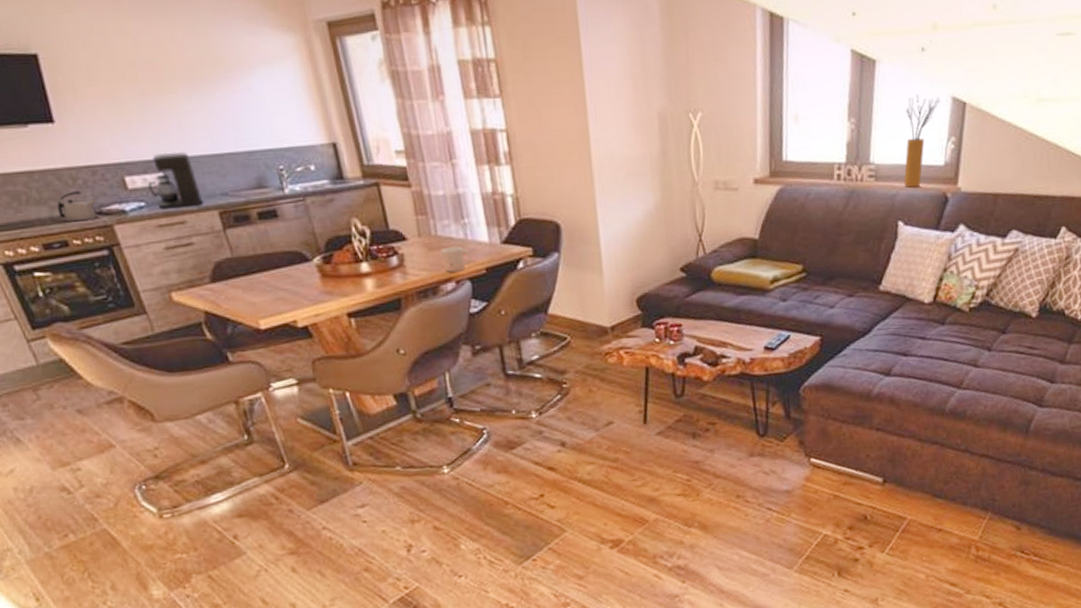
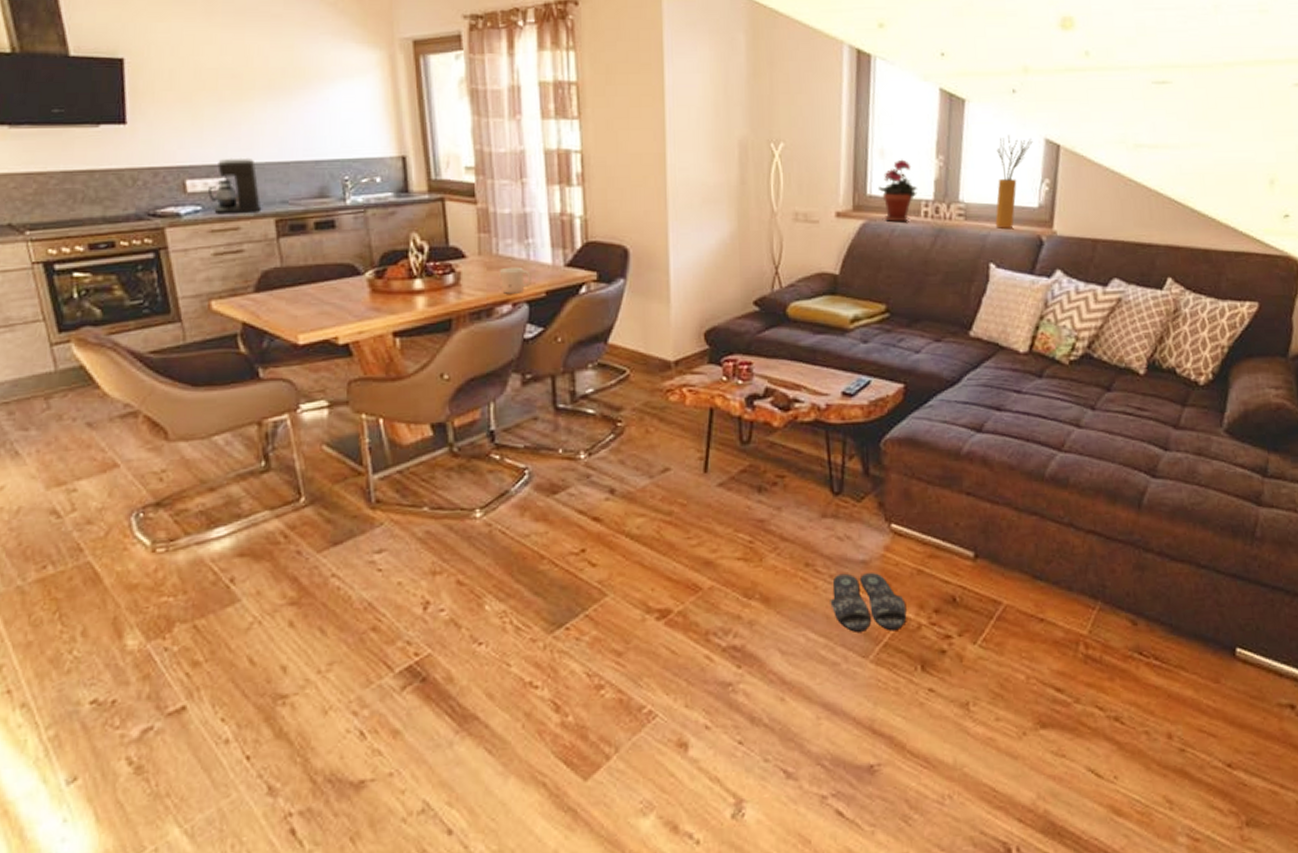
kettle: present [56,190,98,222] -> none [111,191,154,223]
slippers: none [759,499,825,549] -> present [830,572,907,632]
potted plant: none [793,123,831,186] -> present [877,159,917,223]

